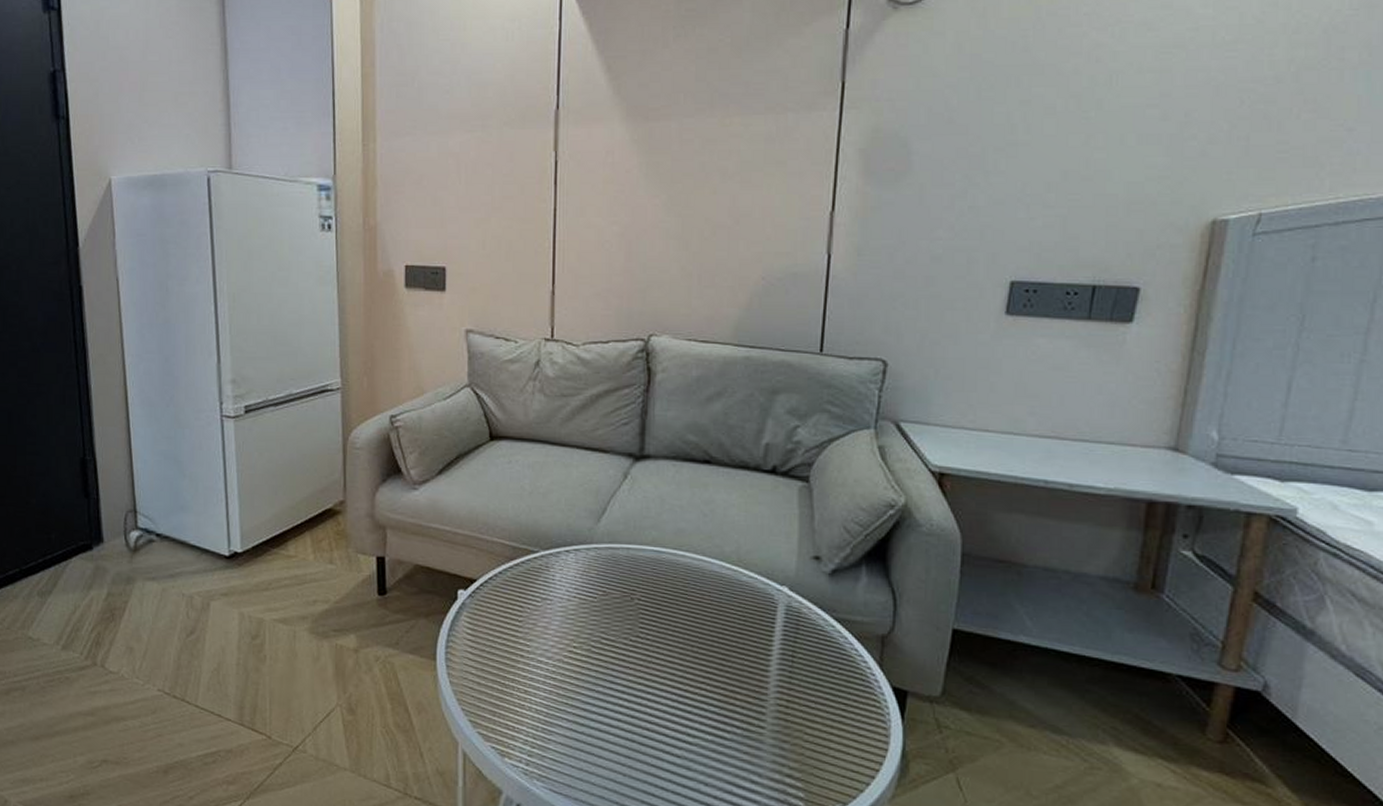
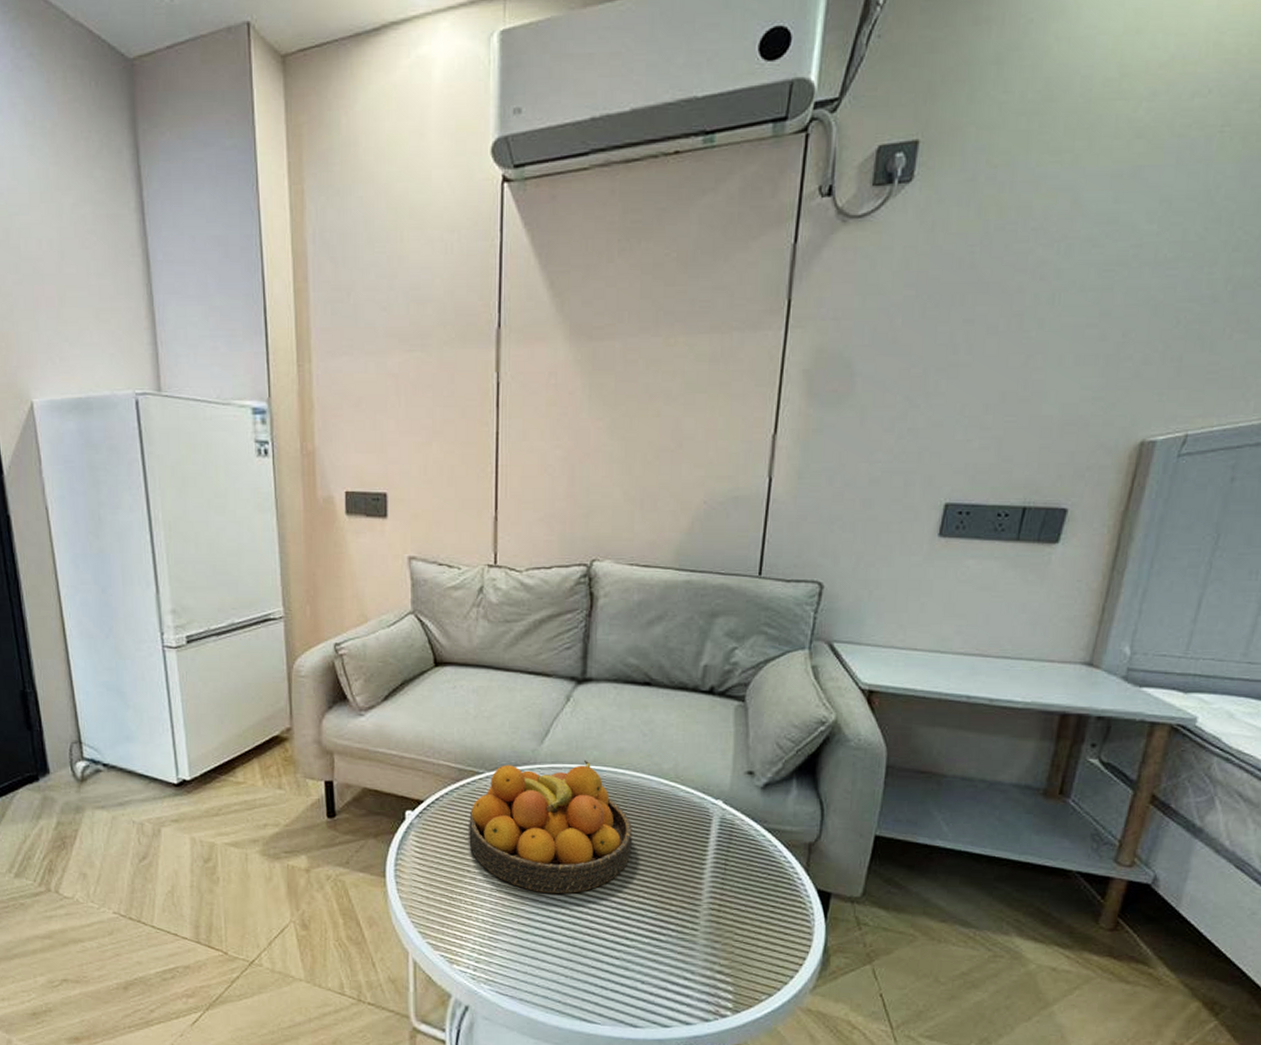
fruit bowl: none [523,540,693,684] -> present [469,760,632,894]

